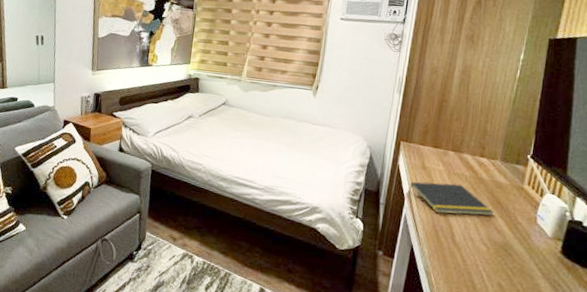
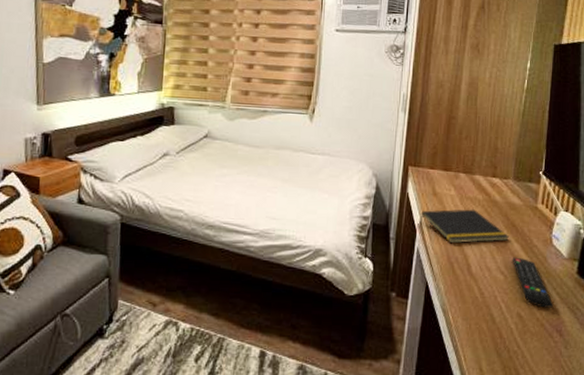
remote control: none [496,231,534,282] -> present [513,257,553,308]

